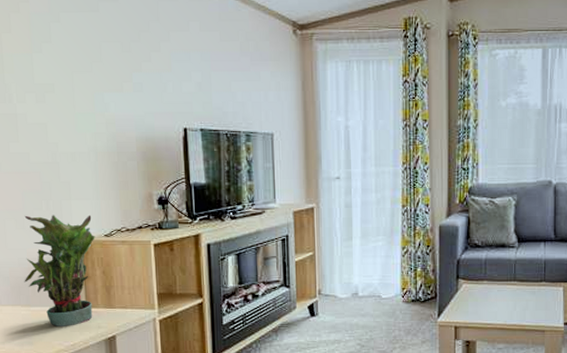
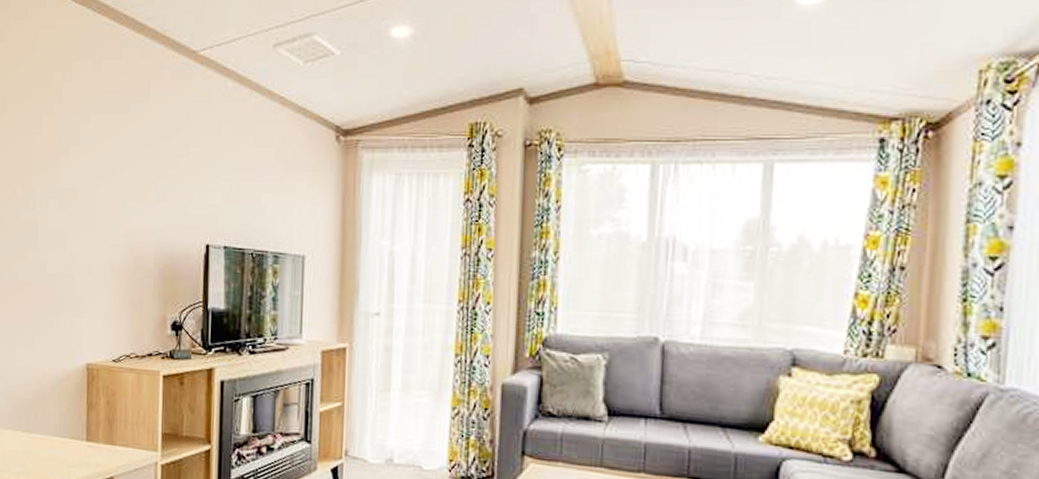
potted plant: present [24,215,95,326] -> none [27,331,103,460]

